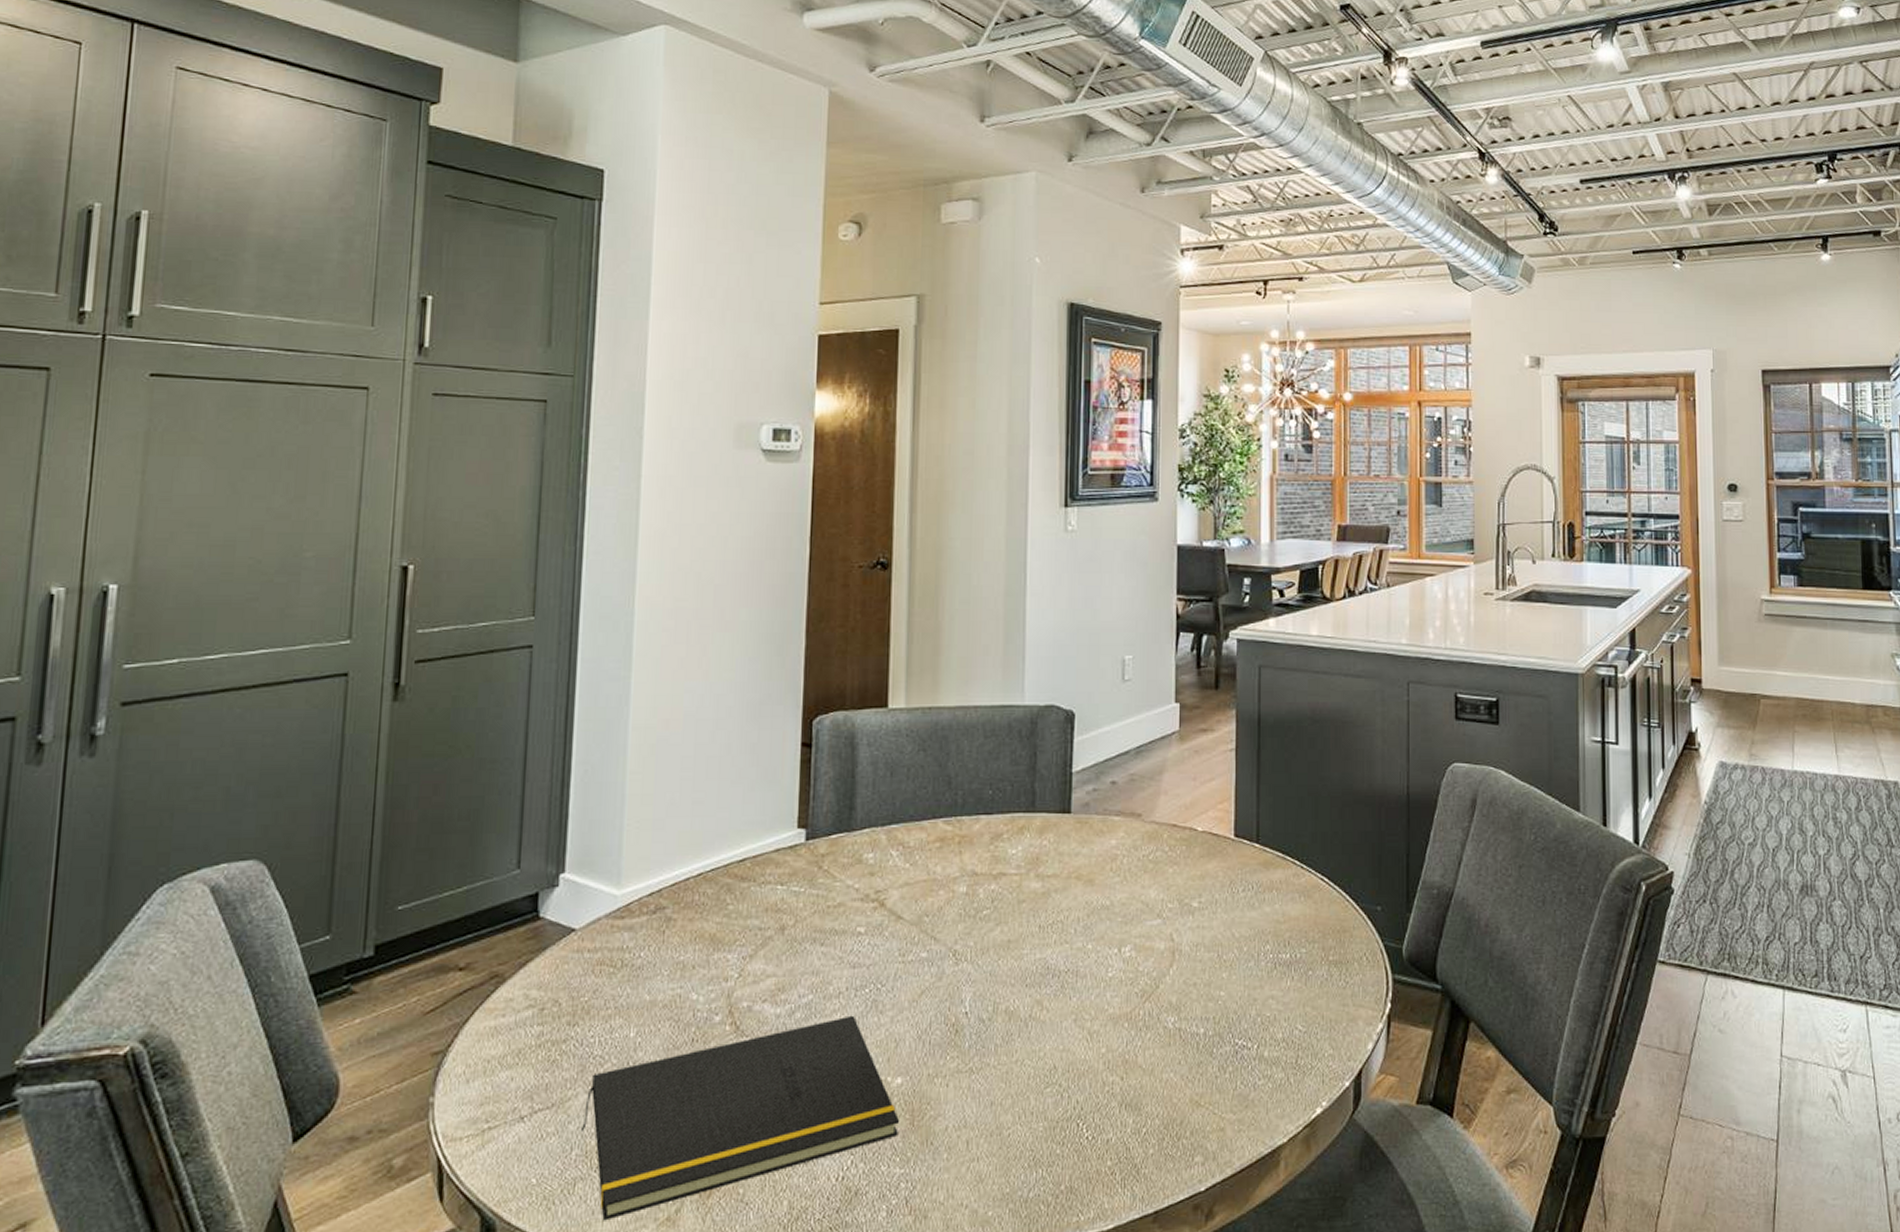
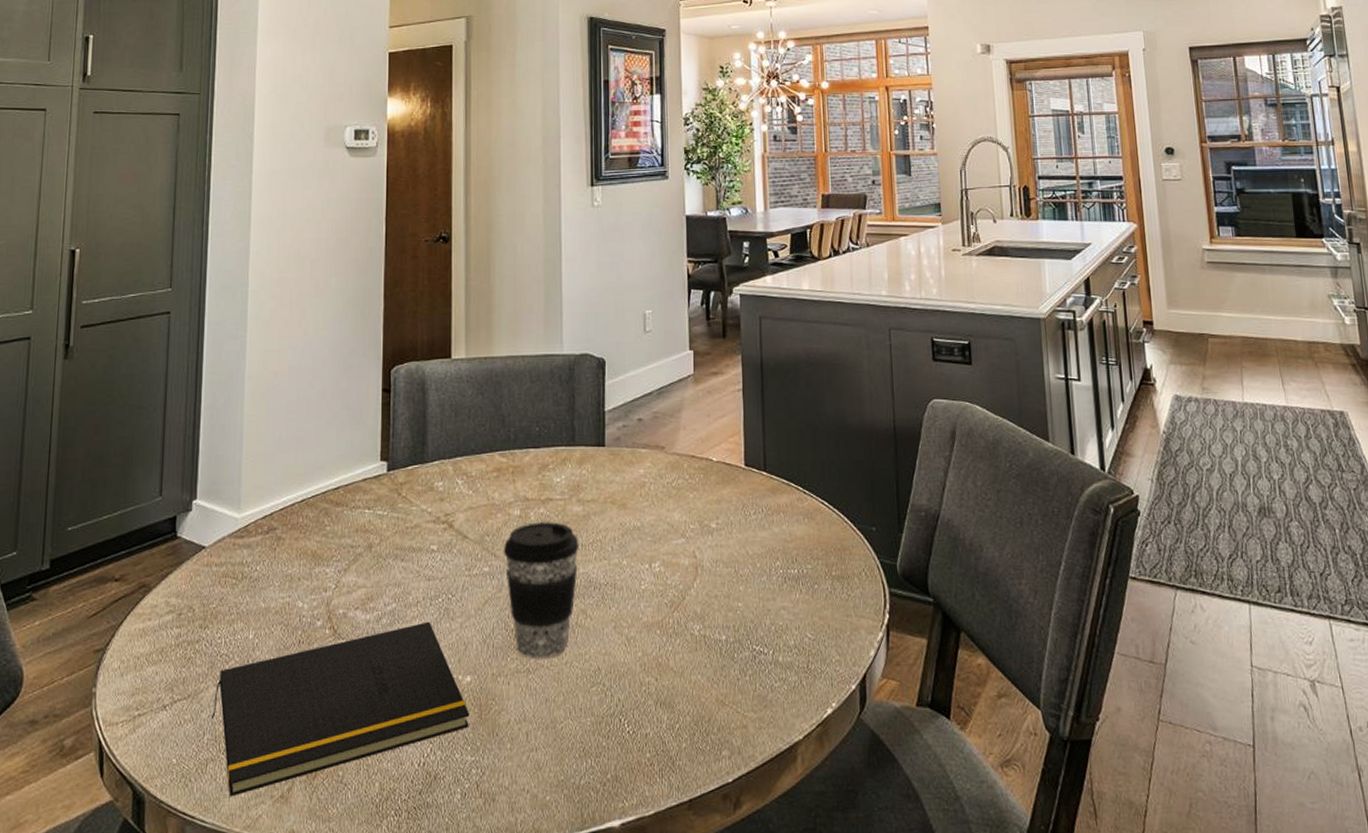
coffee cup: none [944,899,1036,1057] -> present [503,521,579,659]

